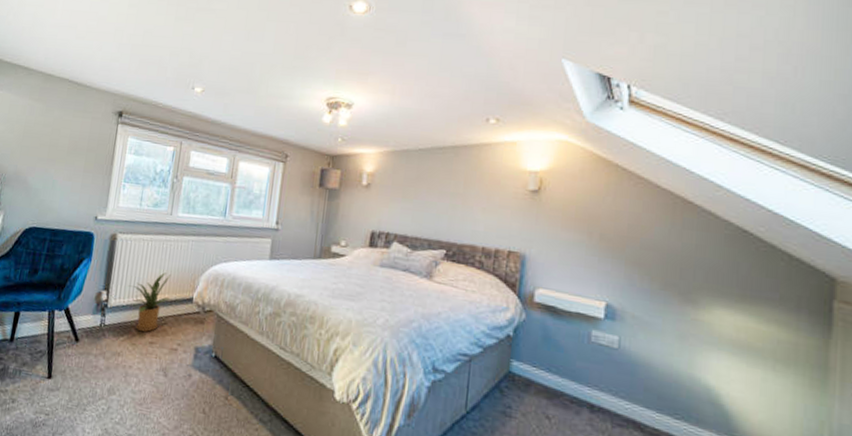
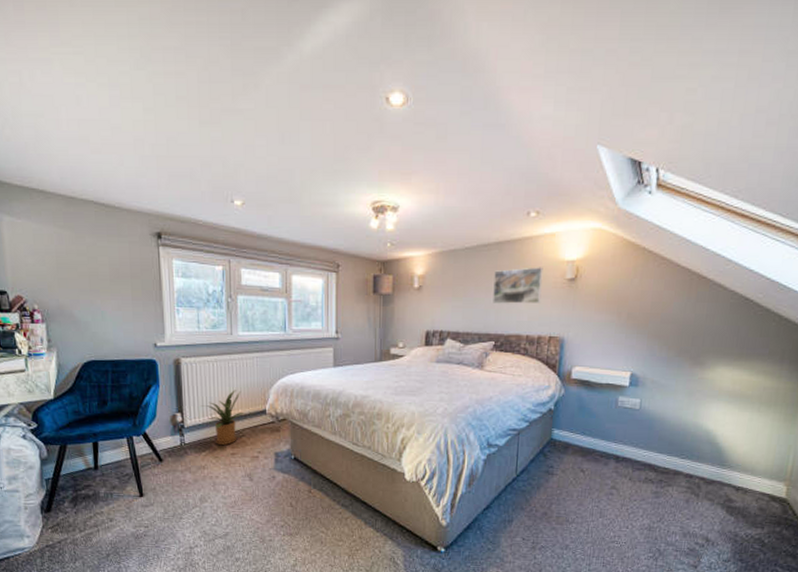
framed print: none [446,174,503,214] -> present [493,267,543,305]

